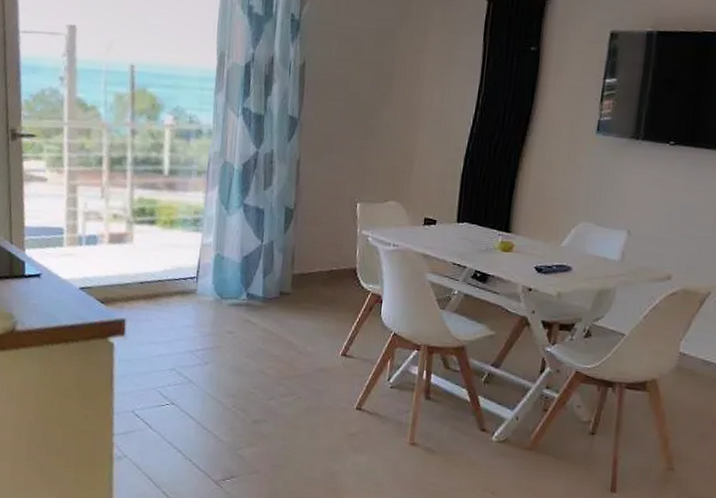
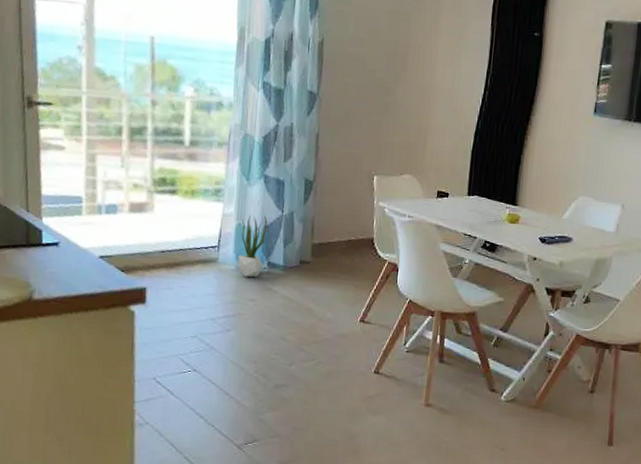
potted plant: none [216,245,247,309] -> present [238,215,268,278]

